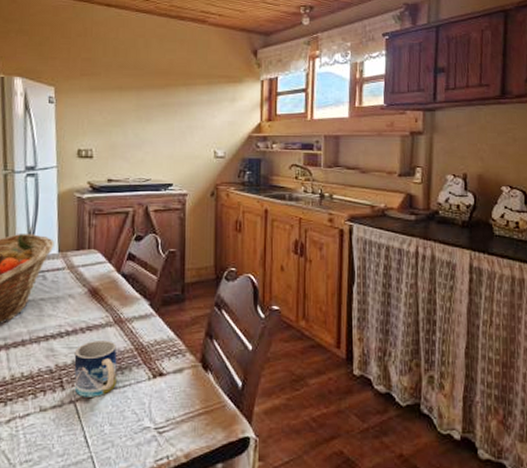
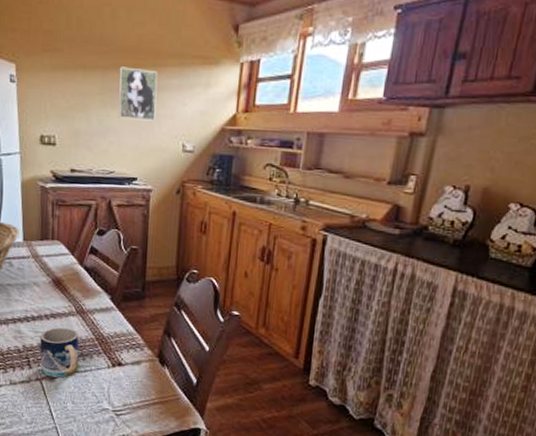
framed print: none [152,86,189,132] -> present [118,66,158,121]

